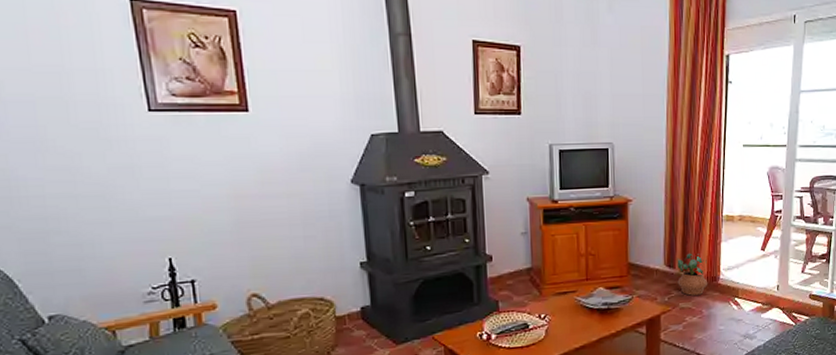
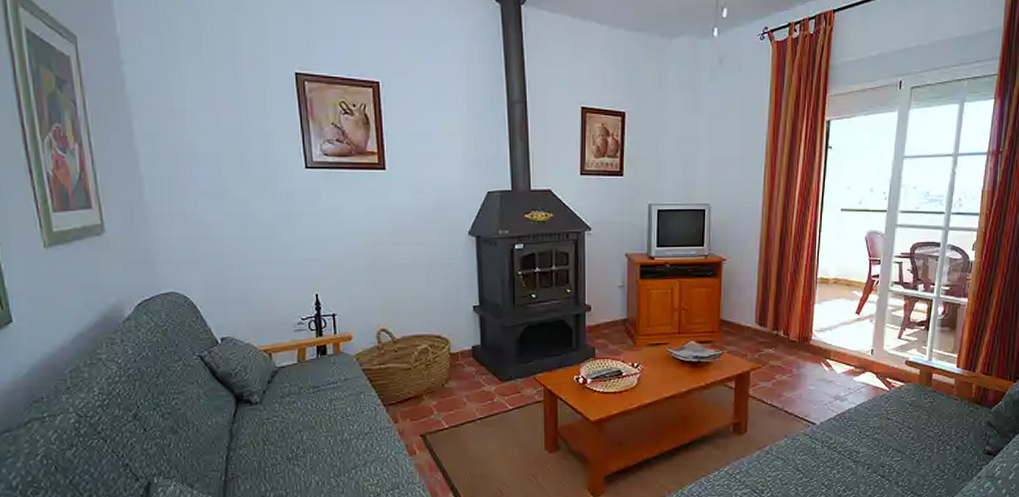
potted plant: present [677,253,708,296] -> none [768,313,800,354]

